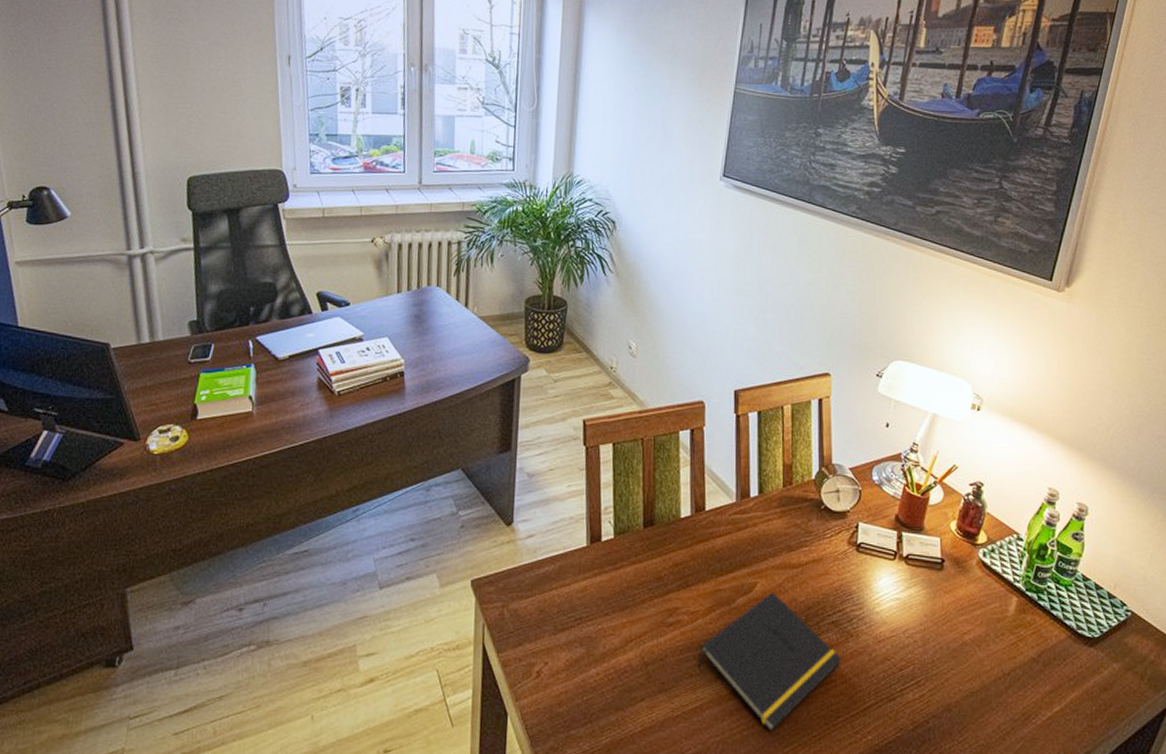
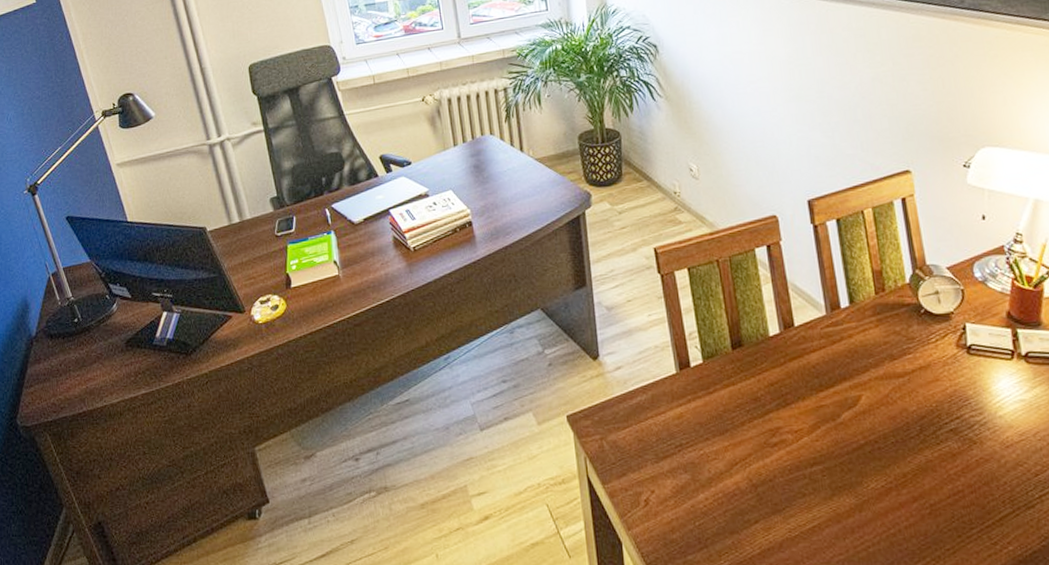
notepad: present [697,592,841,731] -> none [809,403,967,547]

